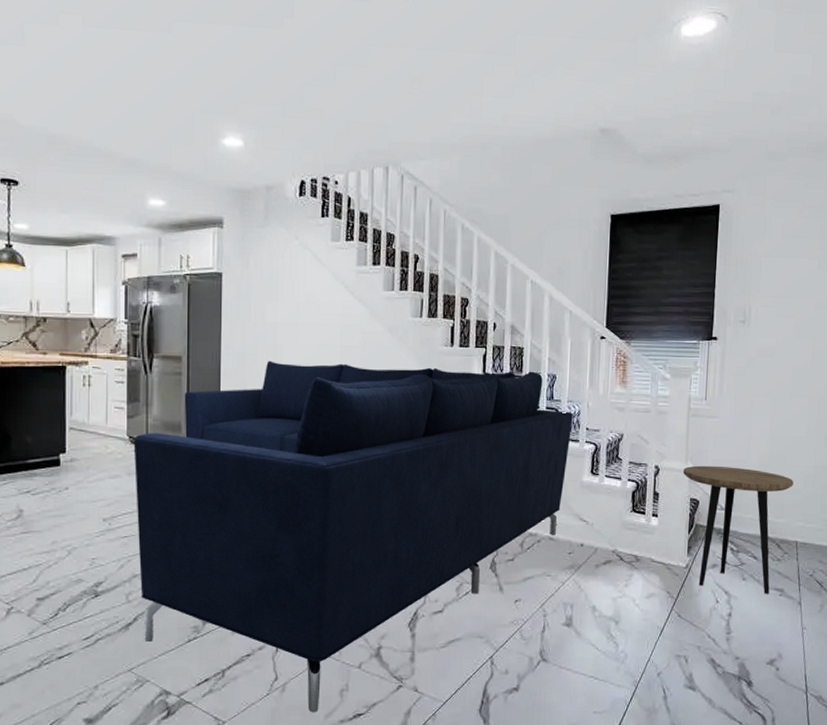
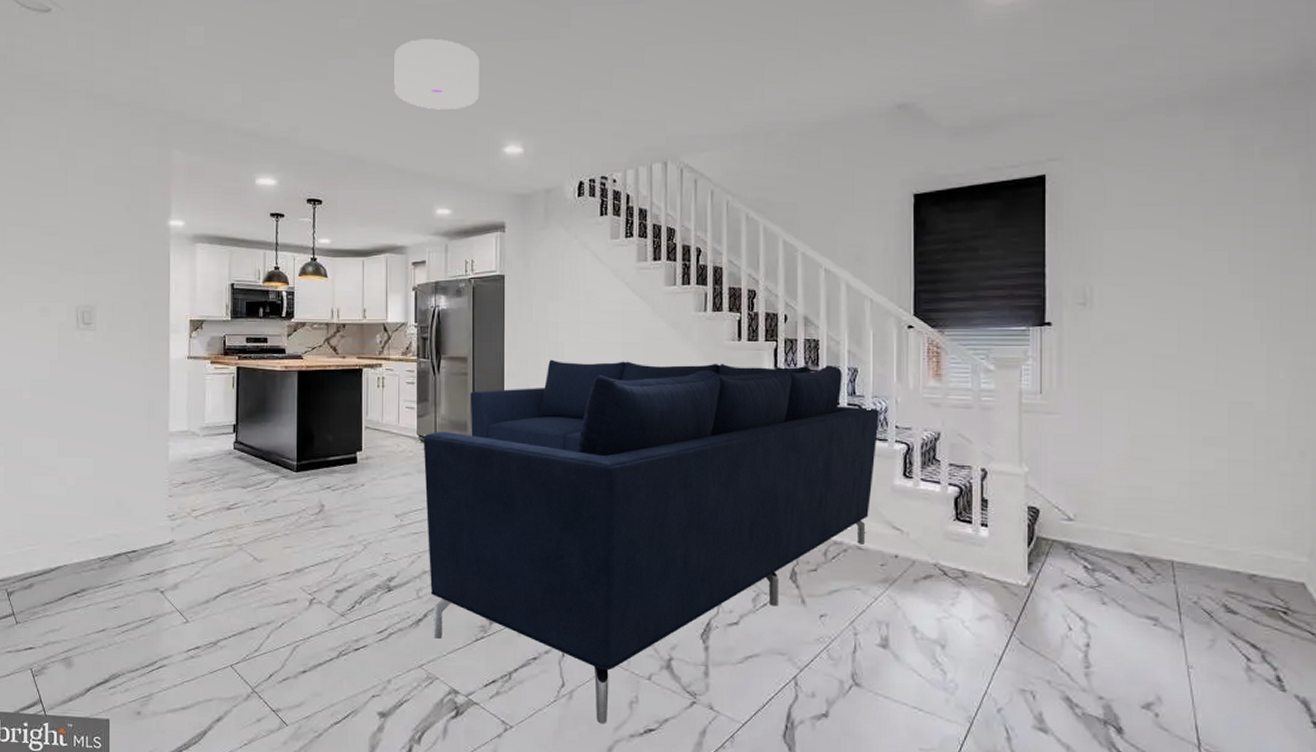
ceiling light: none [102,12,198,94] -> present [394,38,480,110]
side table: present [683,465,794,594] -> none [1017,468,1163,623]

